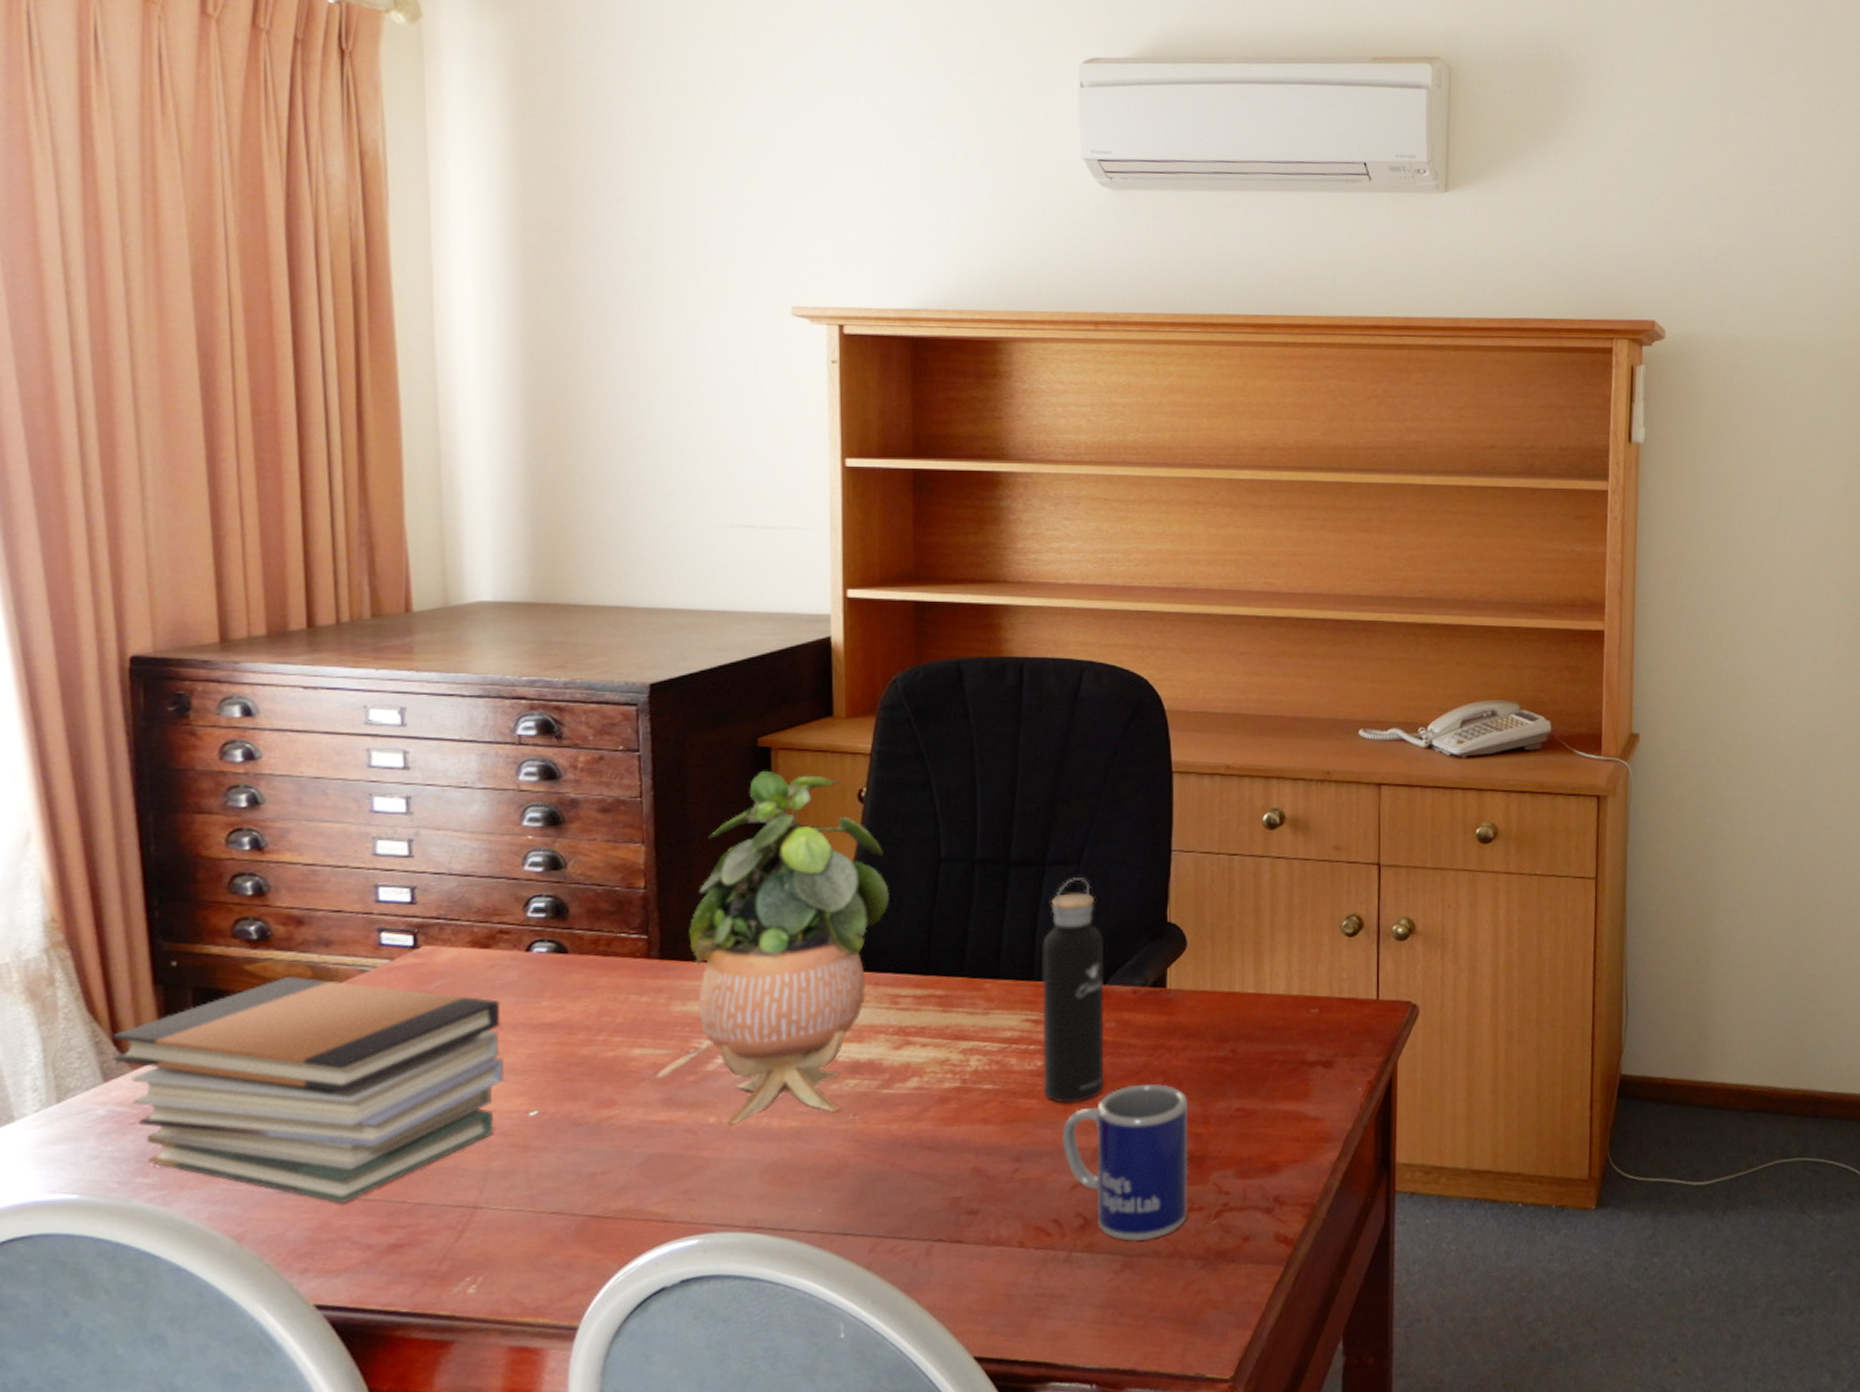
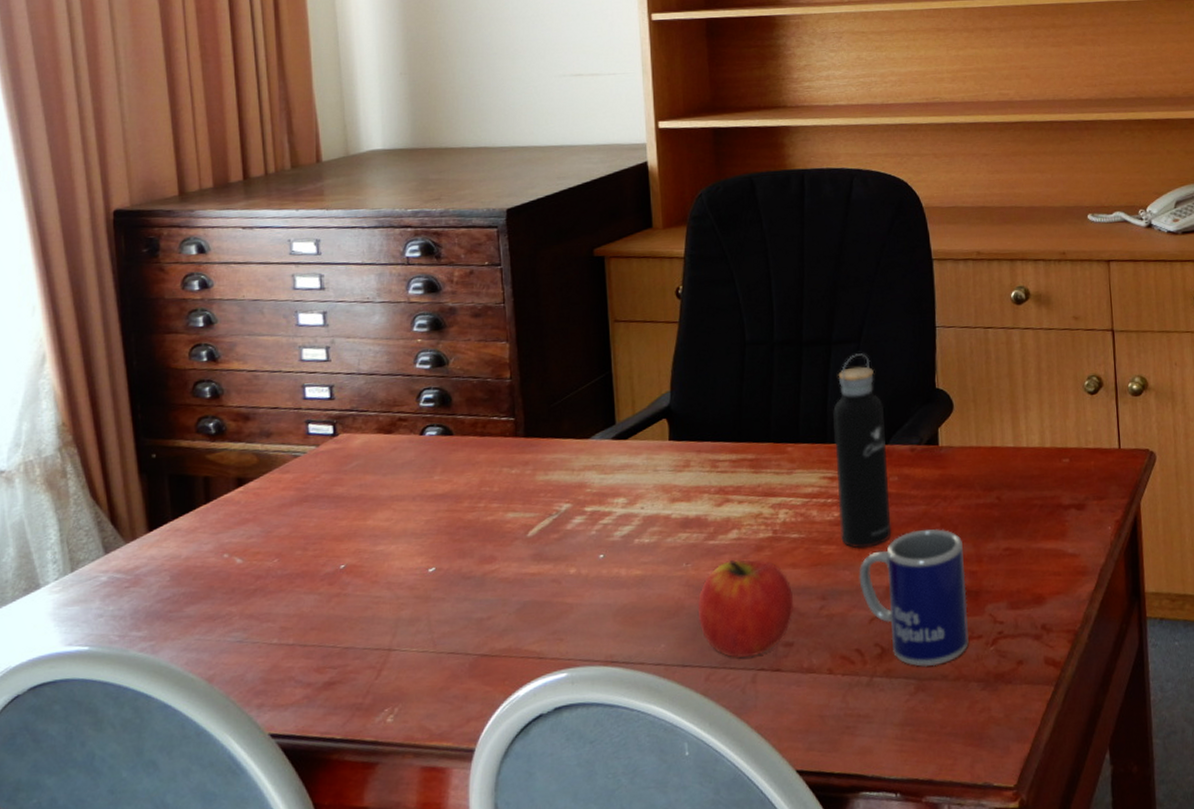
book stack: present [112,977,505,1203] -> none [110,463,408,649]
potted plant: present [689,770,889,1126] -> none [547,276,706,576]
apple: none [864,1112,981,1226] -> present [697,559,793,658]

